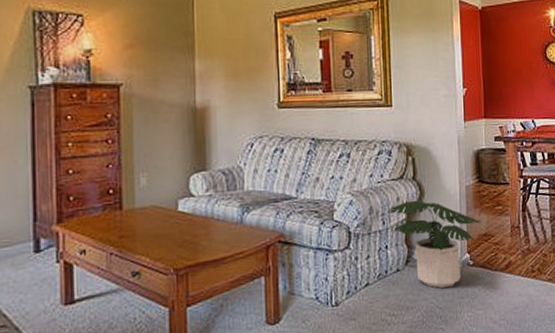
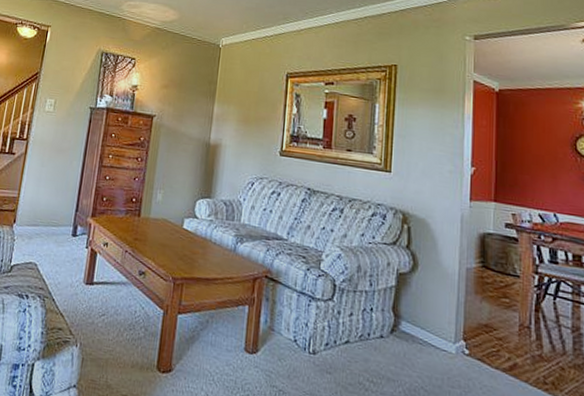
potted plant: present [388,200,482,288] -> none [377,268,483,371]

